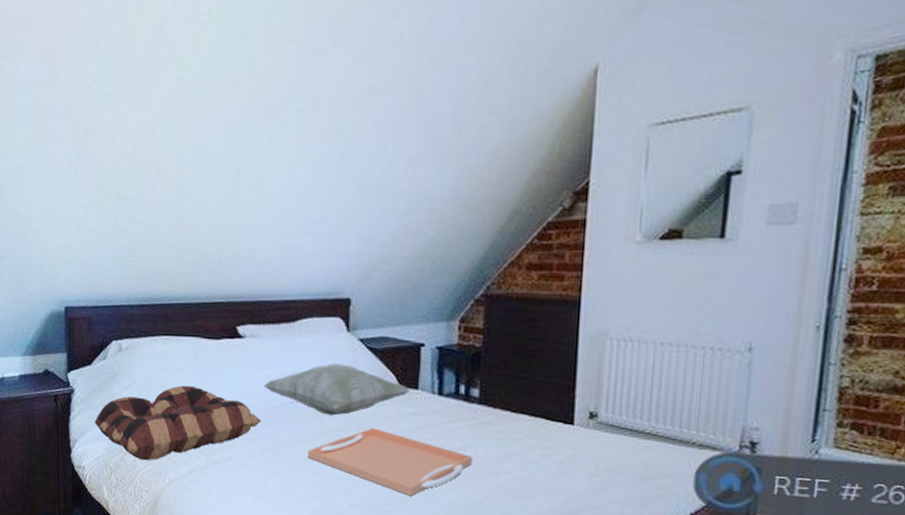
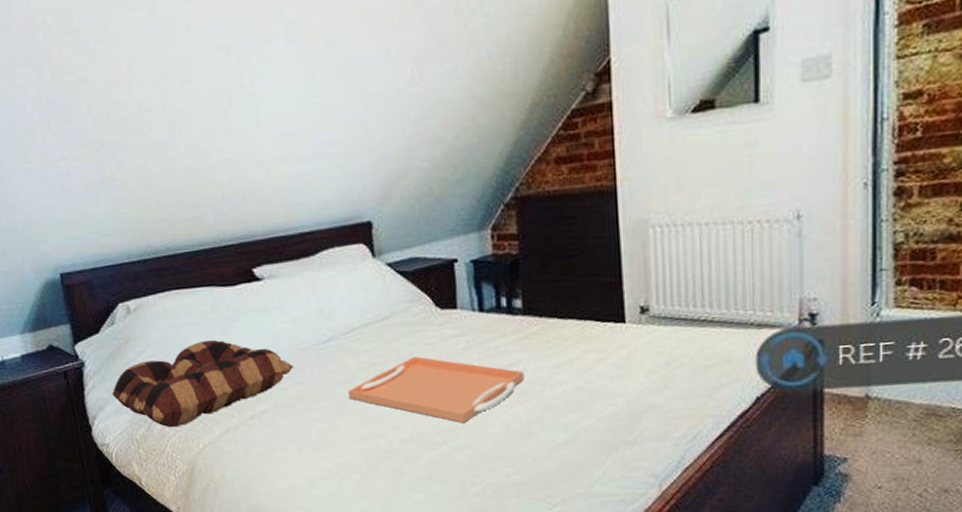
decorative pillow: present [264,363,411,416] -> none [291,293,449,350]

